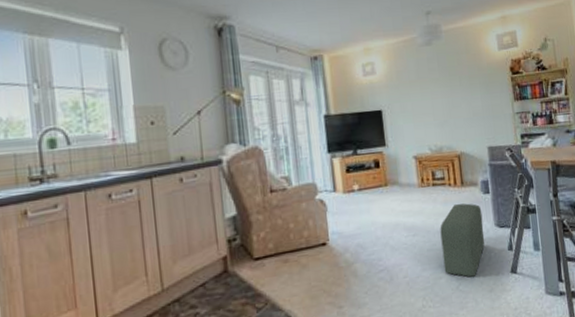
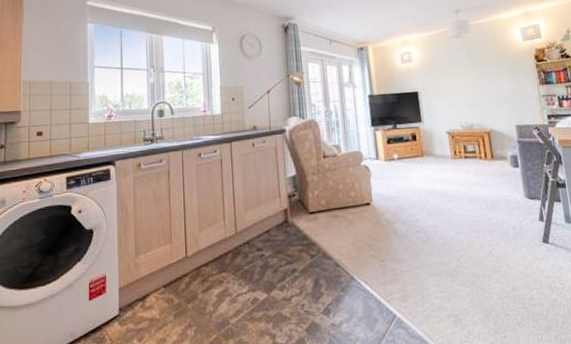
pouf: present [440,203,485,278] -> none [472,175,516,244]

